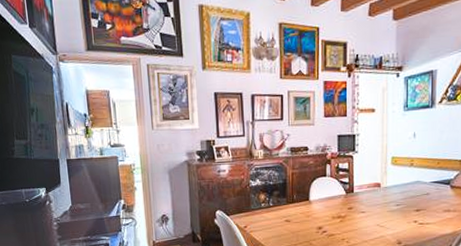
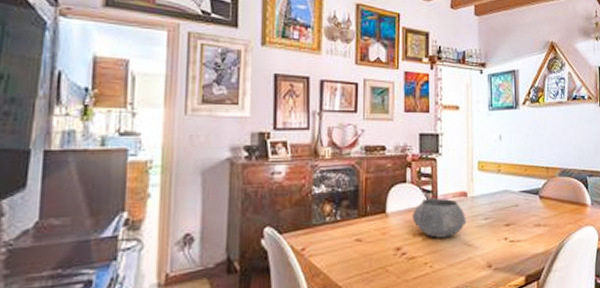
bowl: none [331,188,380,220] -> present [411,198,467,238]

